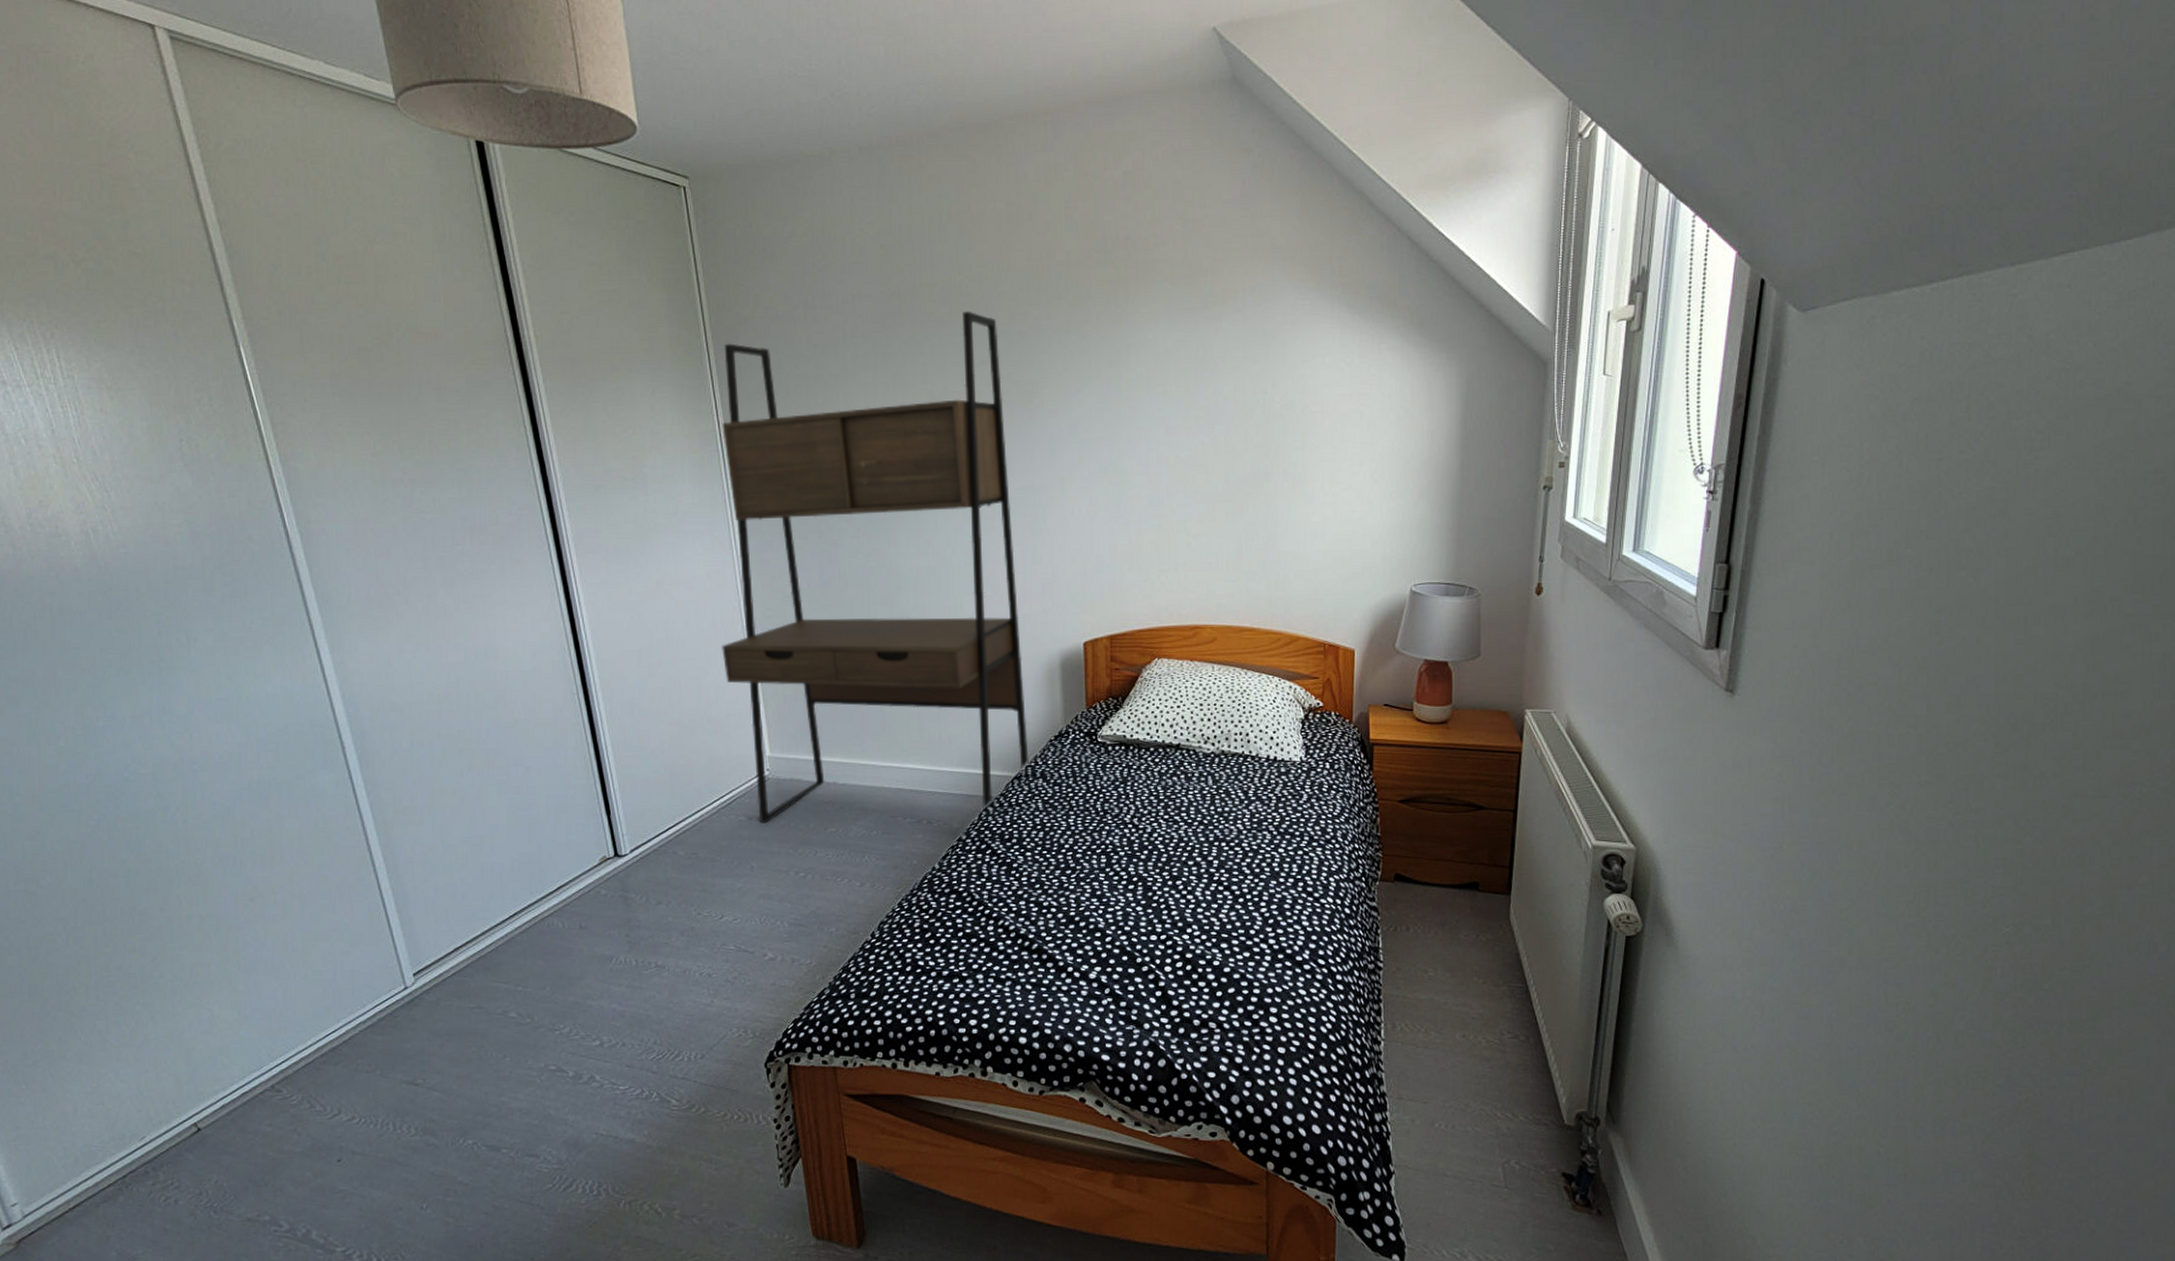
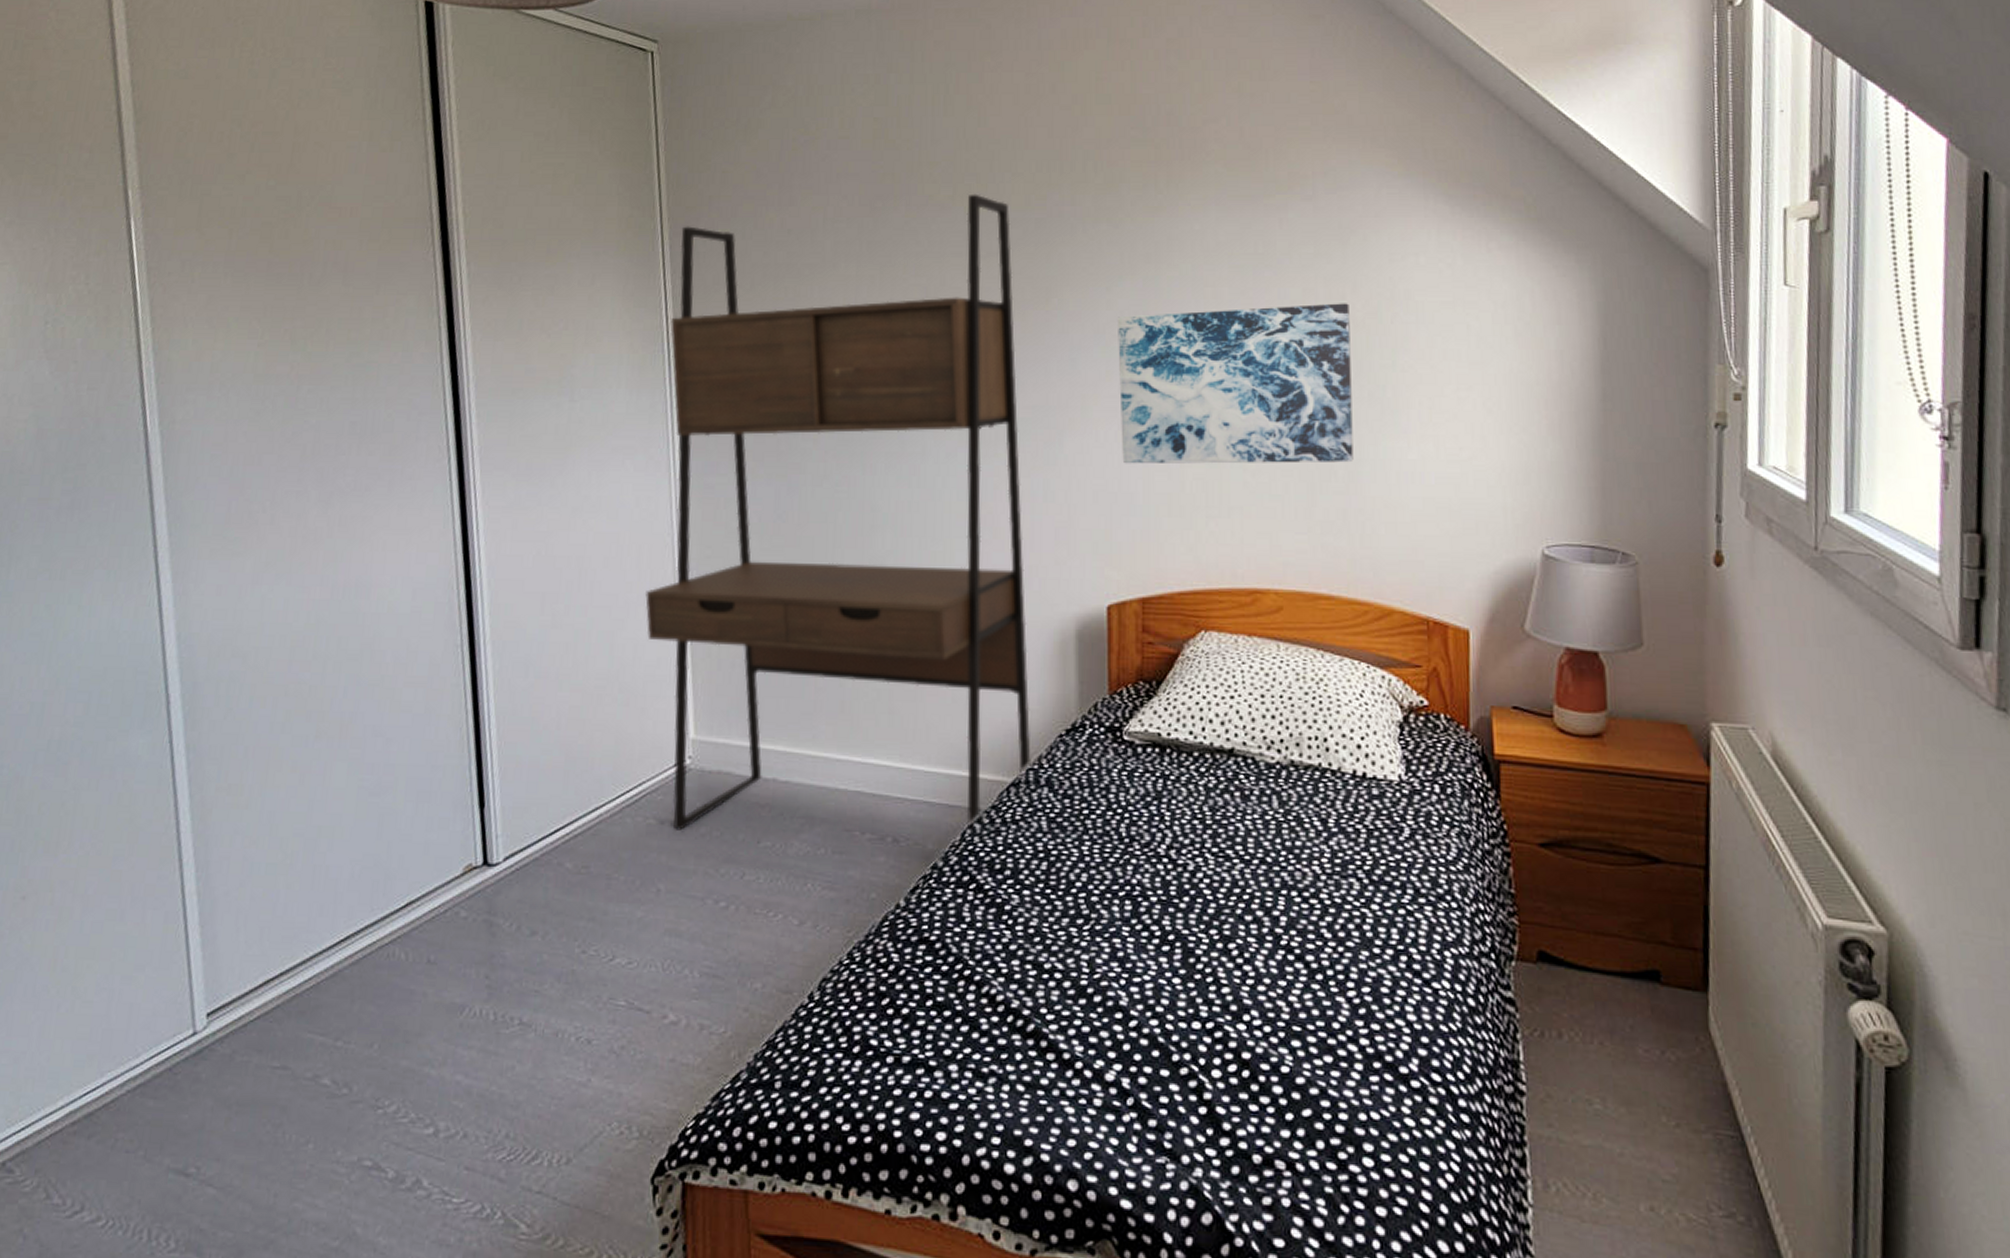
wall art: none [1087,397,1271,532] -> present [1118,303,1354,464]

